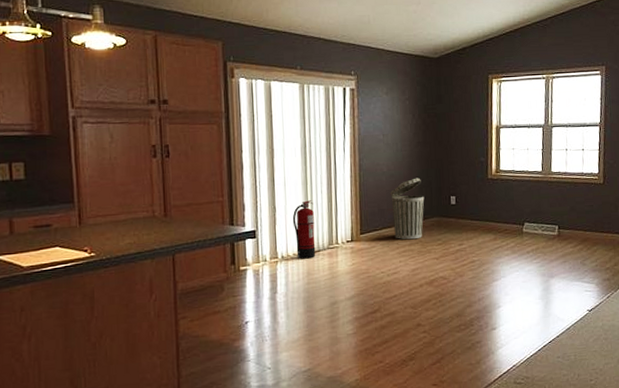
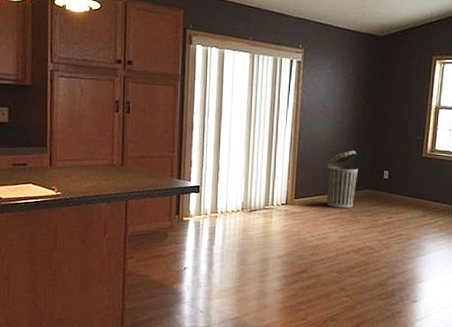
fire extinguisher: present [292,200,316,259] -> none [233,162,254,217]

